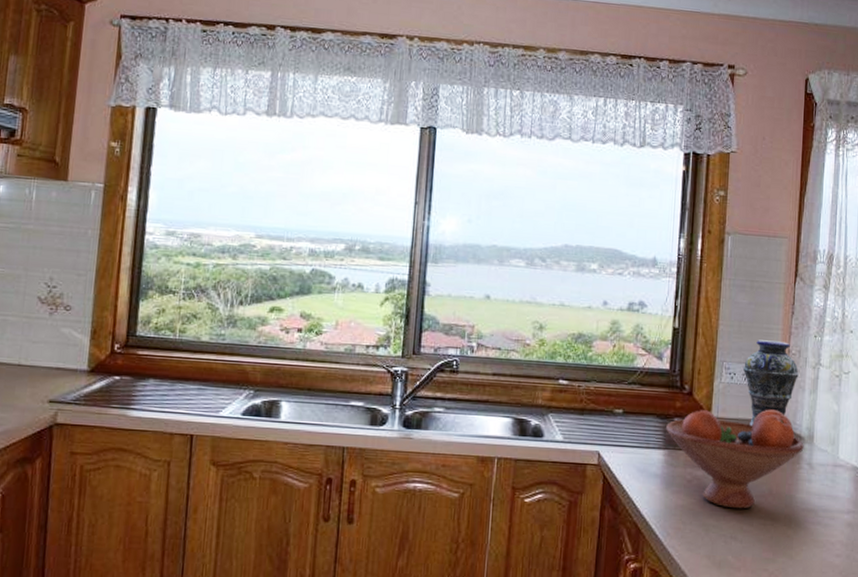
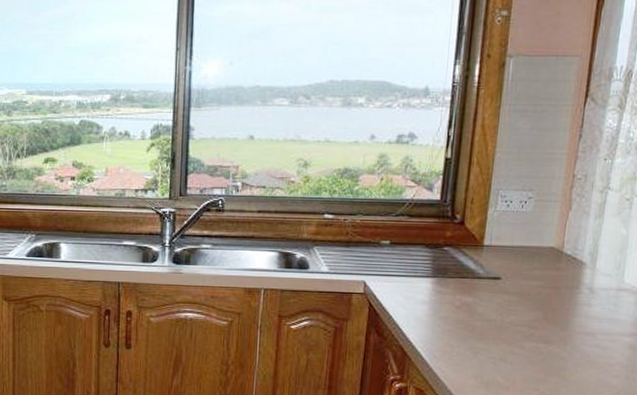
fruit bowl: present [665,409,804,509] -> none [434,235,585,333]
vase: present [742,340,799,427] -> none [520,166,584,253]

